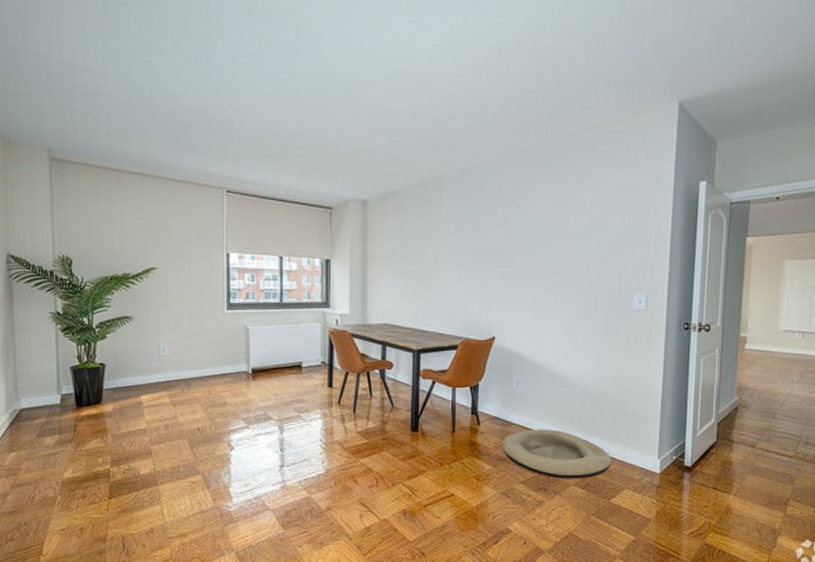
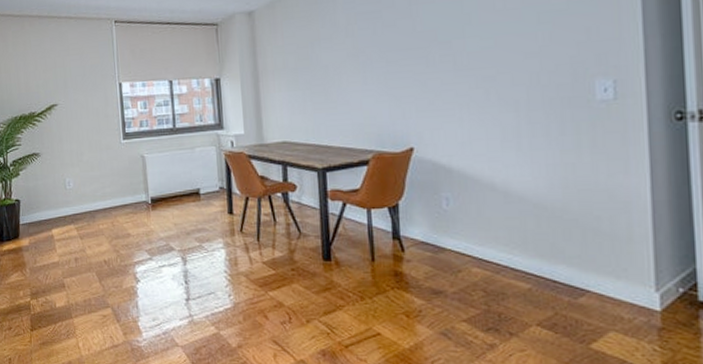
dog bed: present [502,429,612,479] -> none [434,255,587,318]

